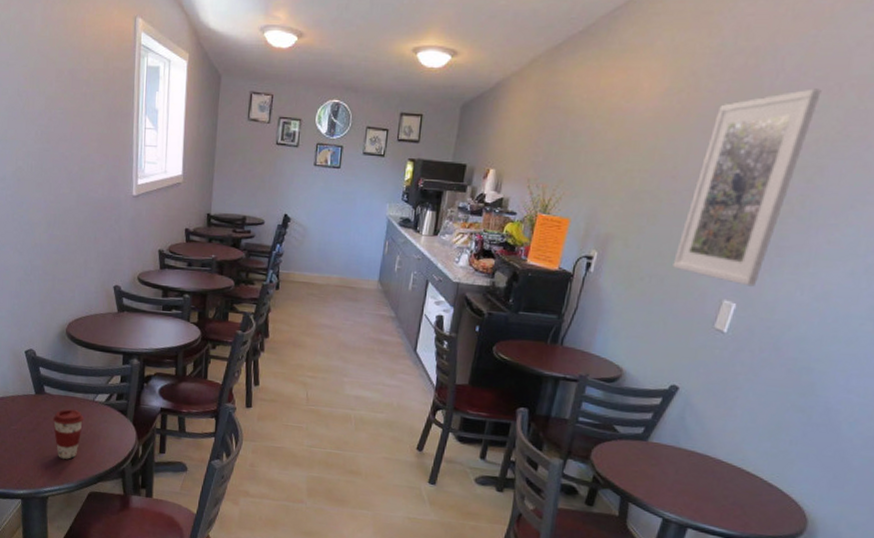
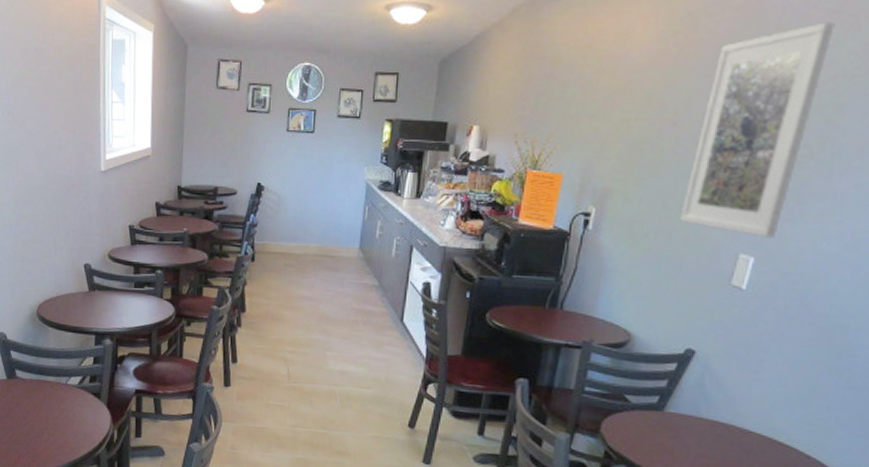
coffee cup: present [52,409,84,459] -> none [25,393,57,446]

